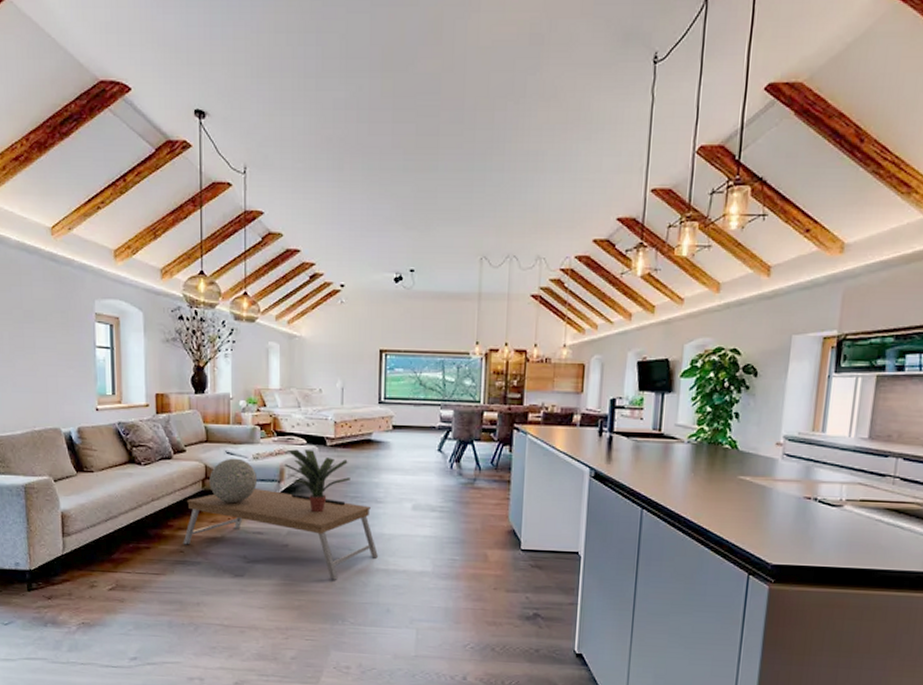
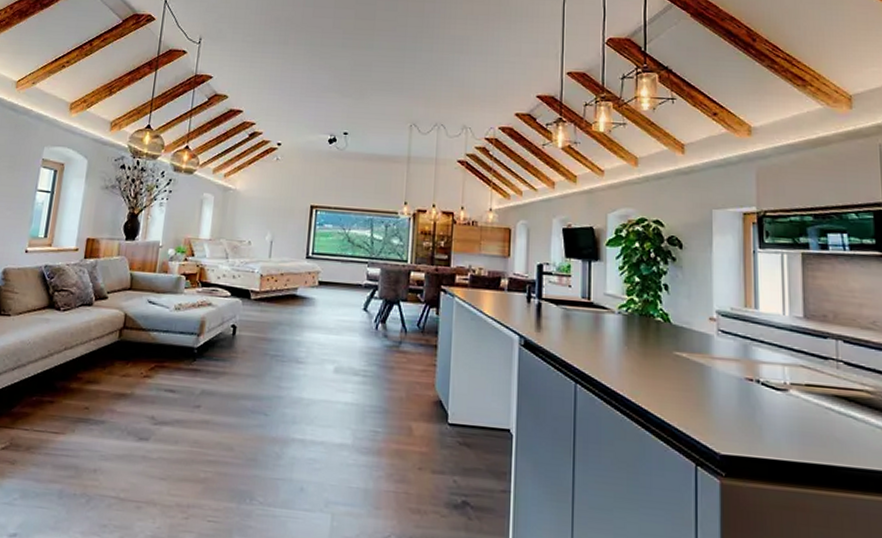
coffee table: present [183,489,378,580] -> none [89,341,295,450]
decorative ball: present [209,458,258,504] -> none [126,307,177,357]
potted plant: present [284,449,350,513] -> none [205,301,272,371]

